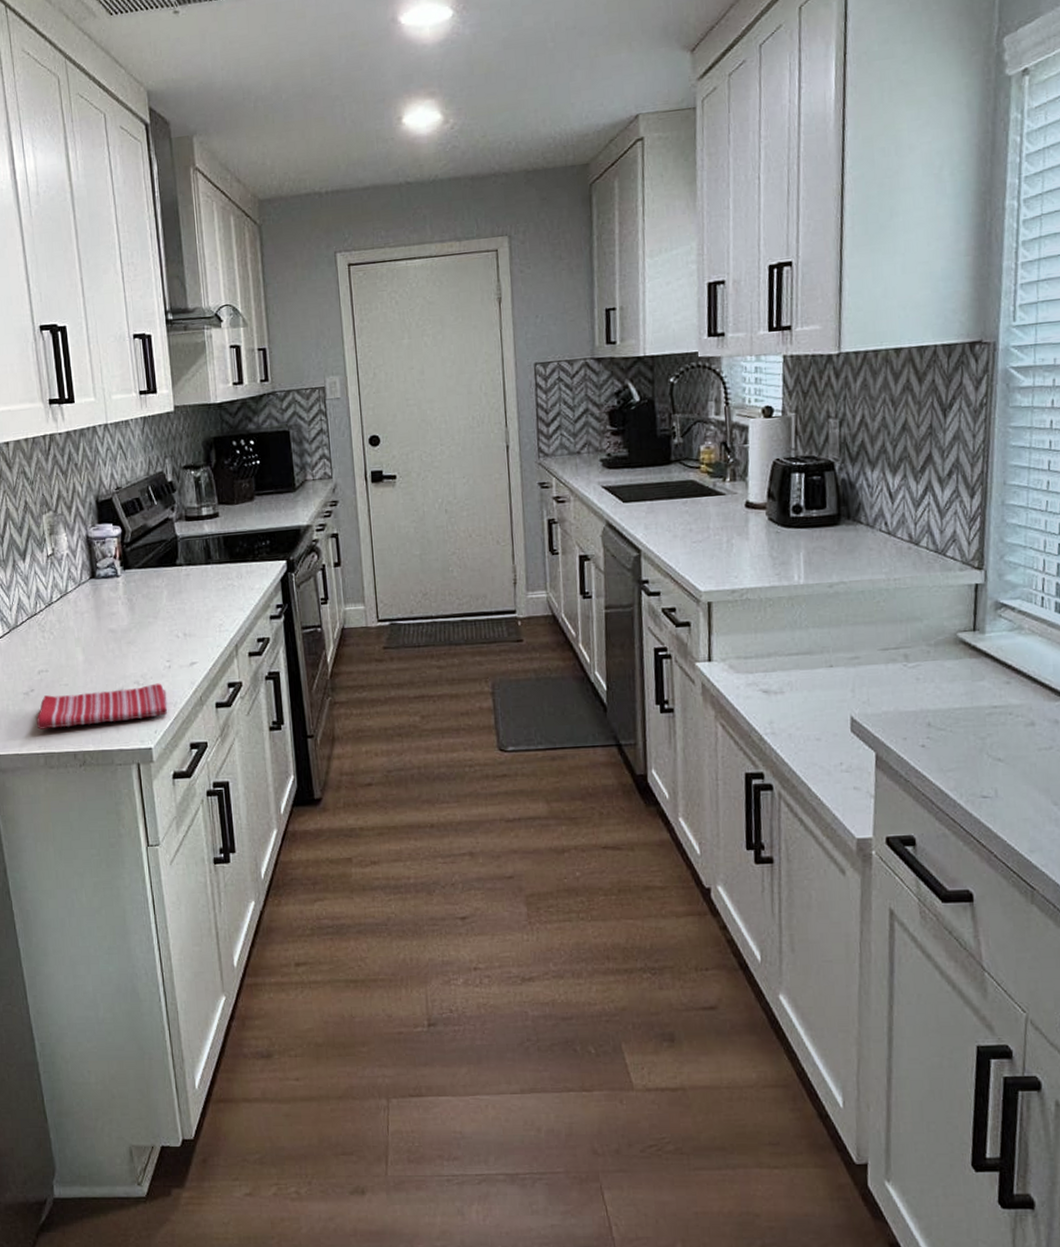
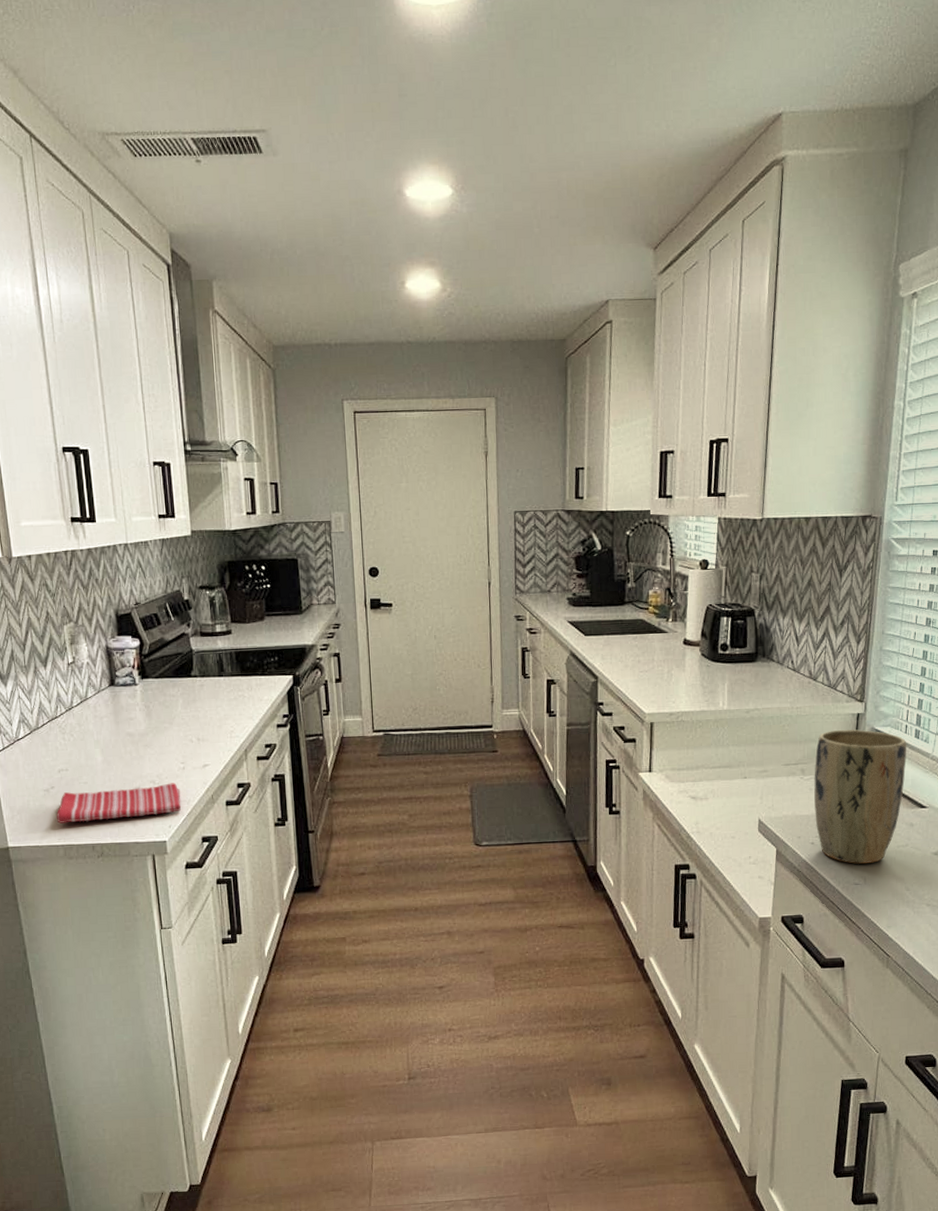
plant pot: none [921,604,1045,771] -> present [814,729,907,864]

